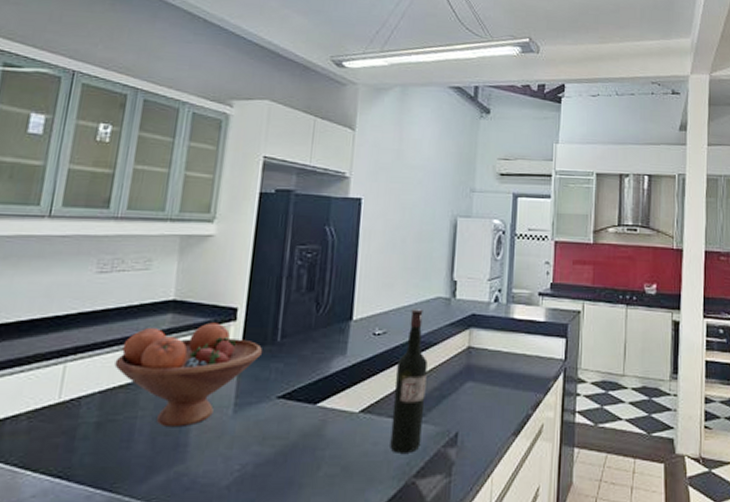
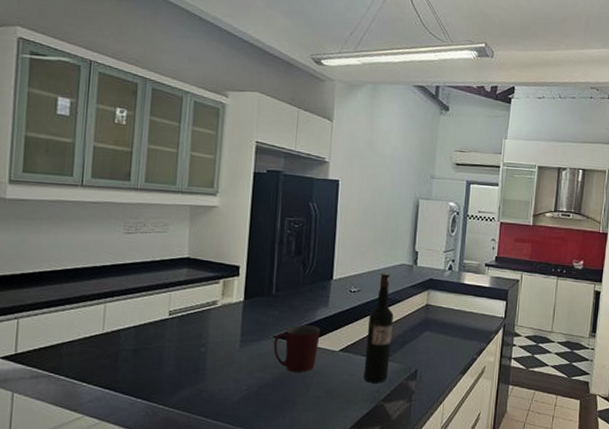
fruit bowl: present [114,322,263,428] -> none [144,276,262,356]
mug: none [275,381,336,443] -> present [273,325,321,372]

